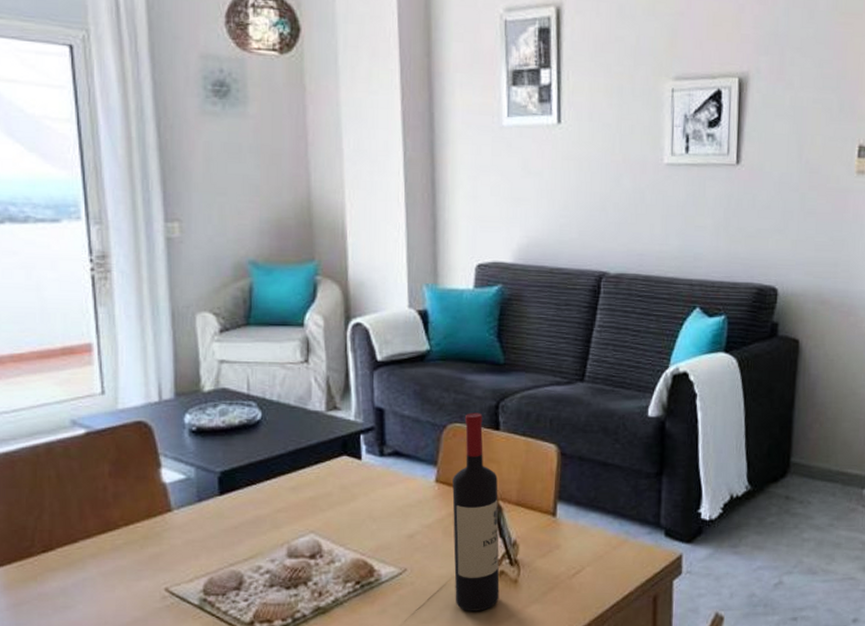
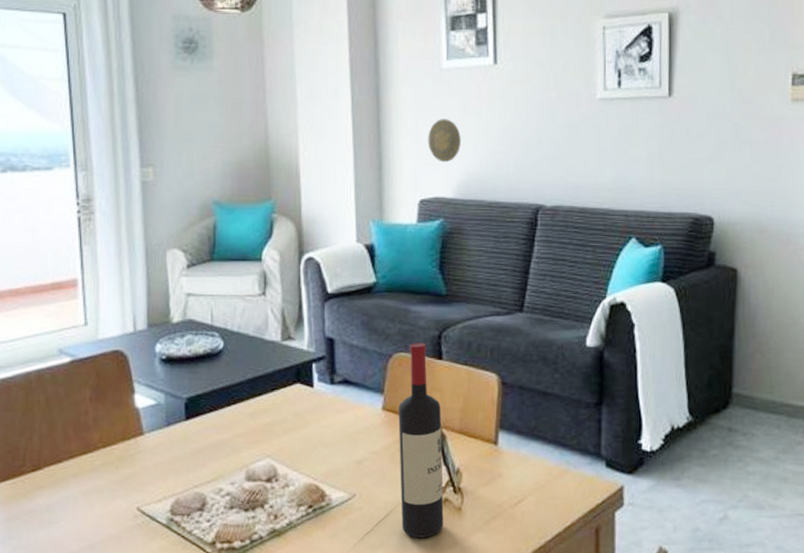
decorative plate: none [486,179,522,226] -> present [428,119,461,163]

